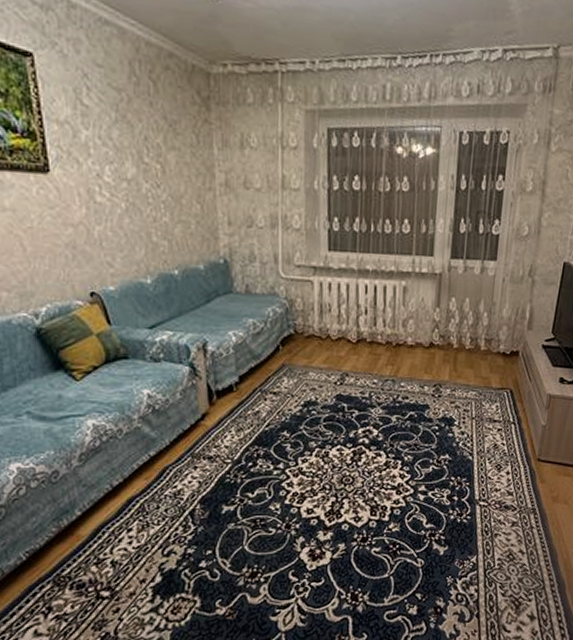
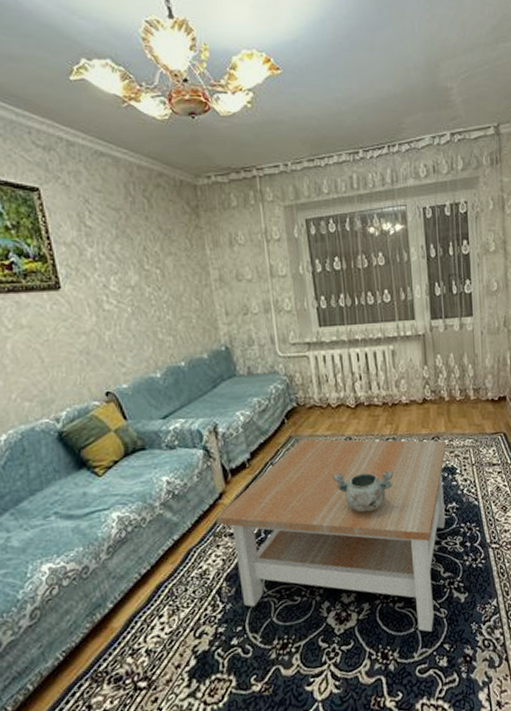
coffee table: none [195,370,448,580] -> present [215,439,446,632]
decorative bowl: none [323,409,387,453] -> present [333,471,393,513]

